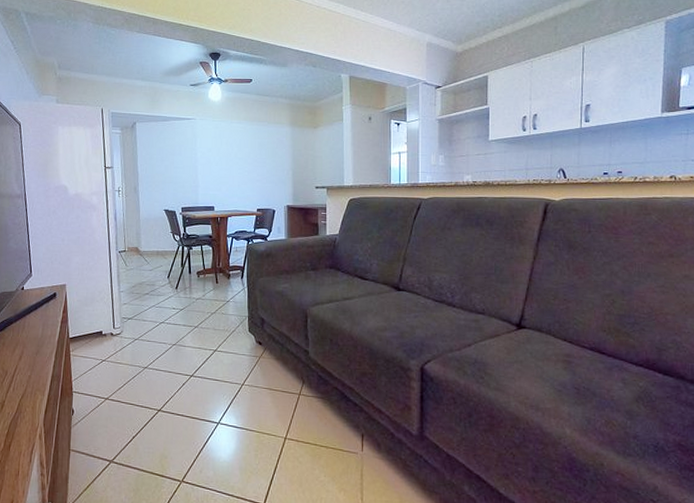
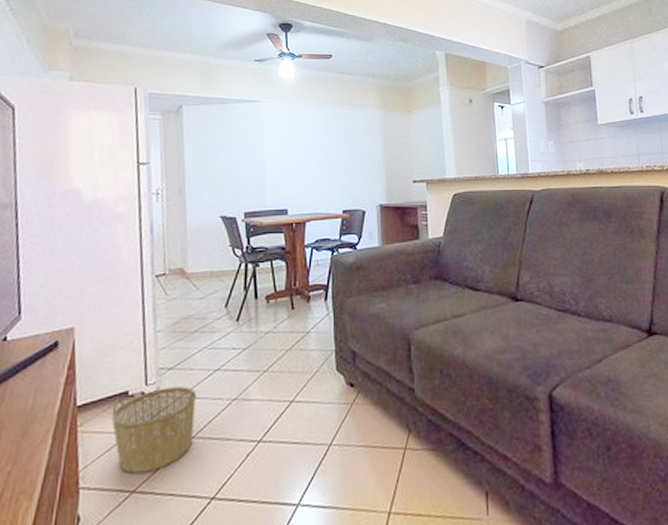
basket: none [91,331,148,387] -> present [111,386,196,474]

